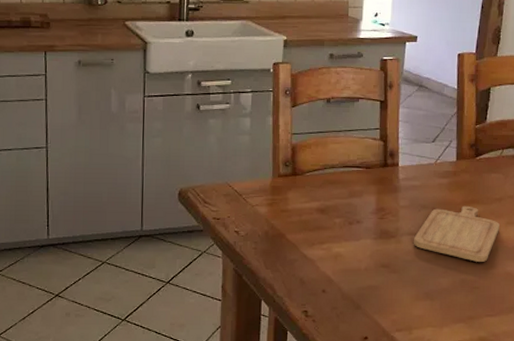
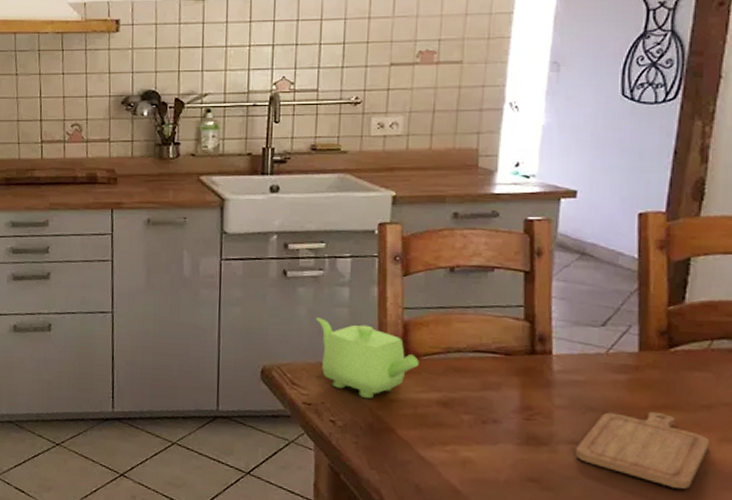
teapot: none [224,145,303,210] -> present [316,317,419,398]

